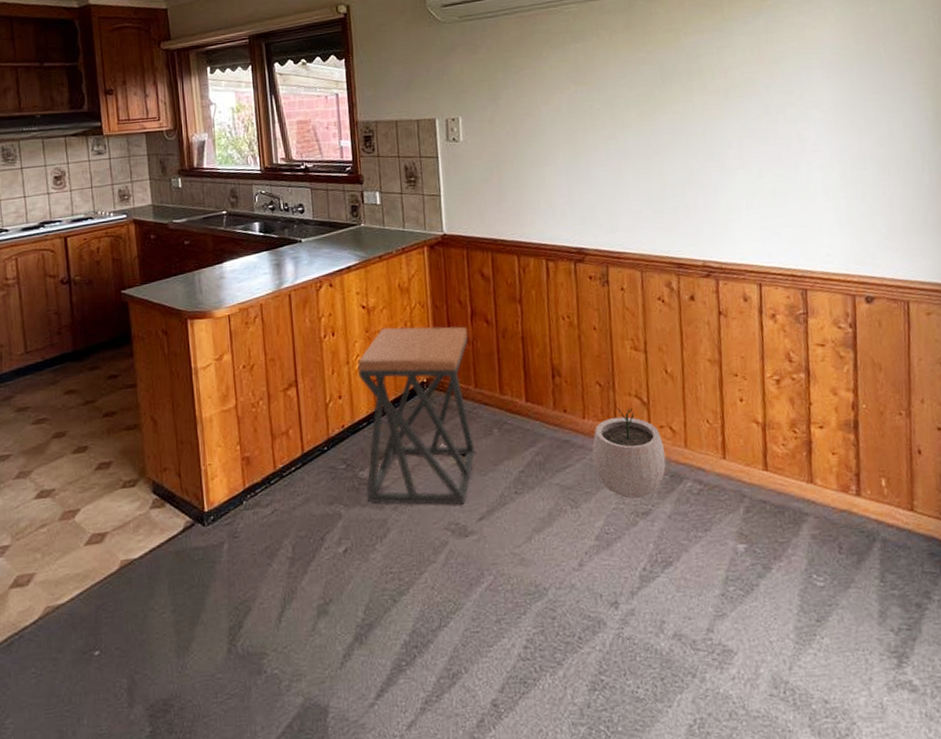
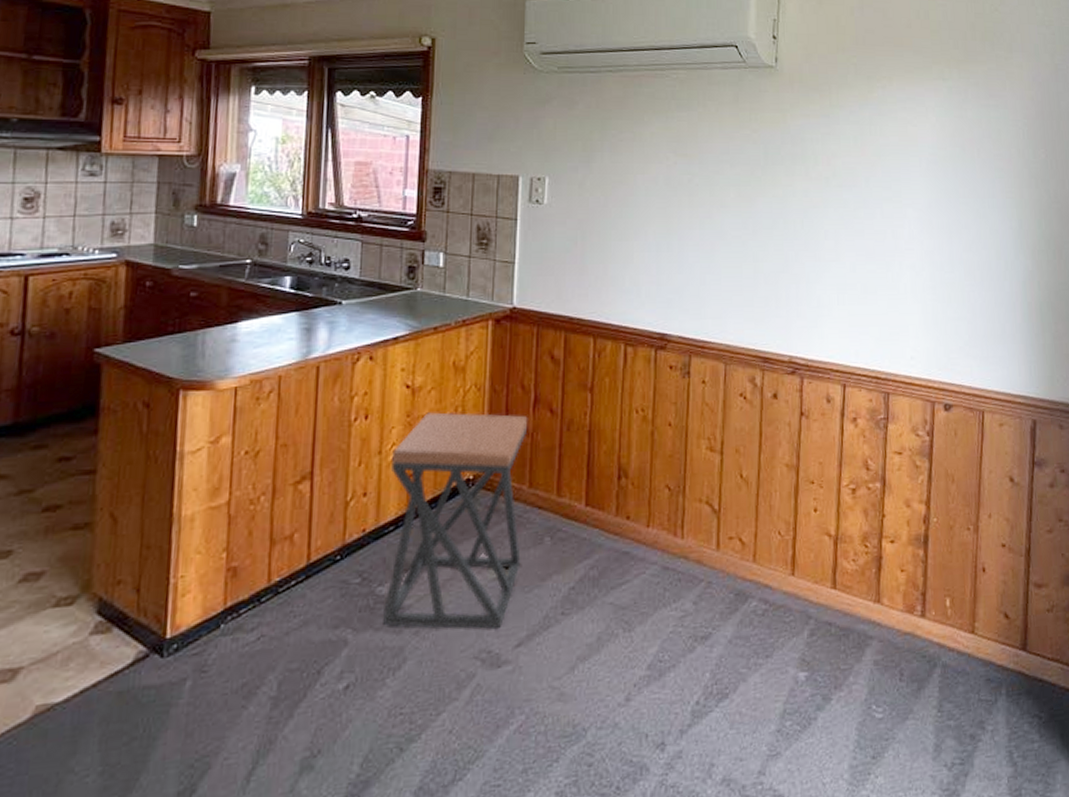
plant pot: present [592,407,666,500] -> none [653,515,732,622]

